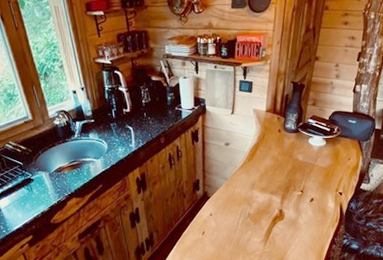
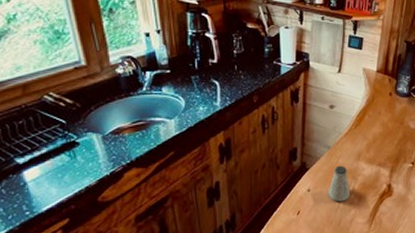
saltshaker: none [227,194,246,225] -> present [327,165,350,202]

